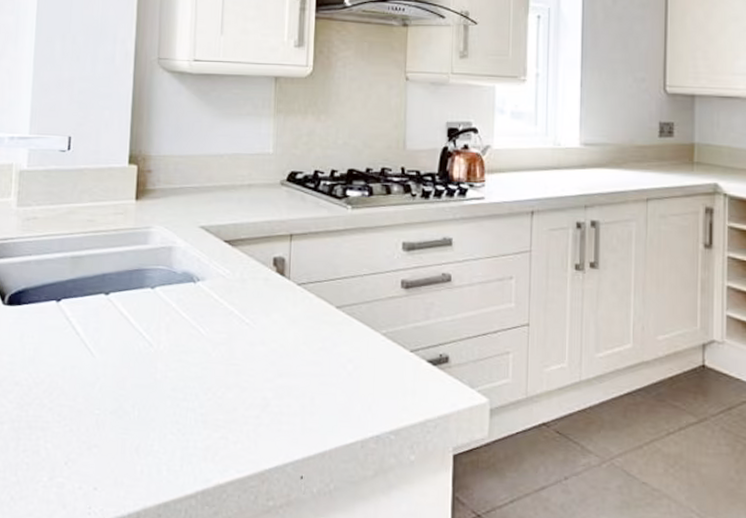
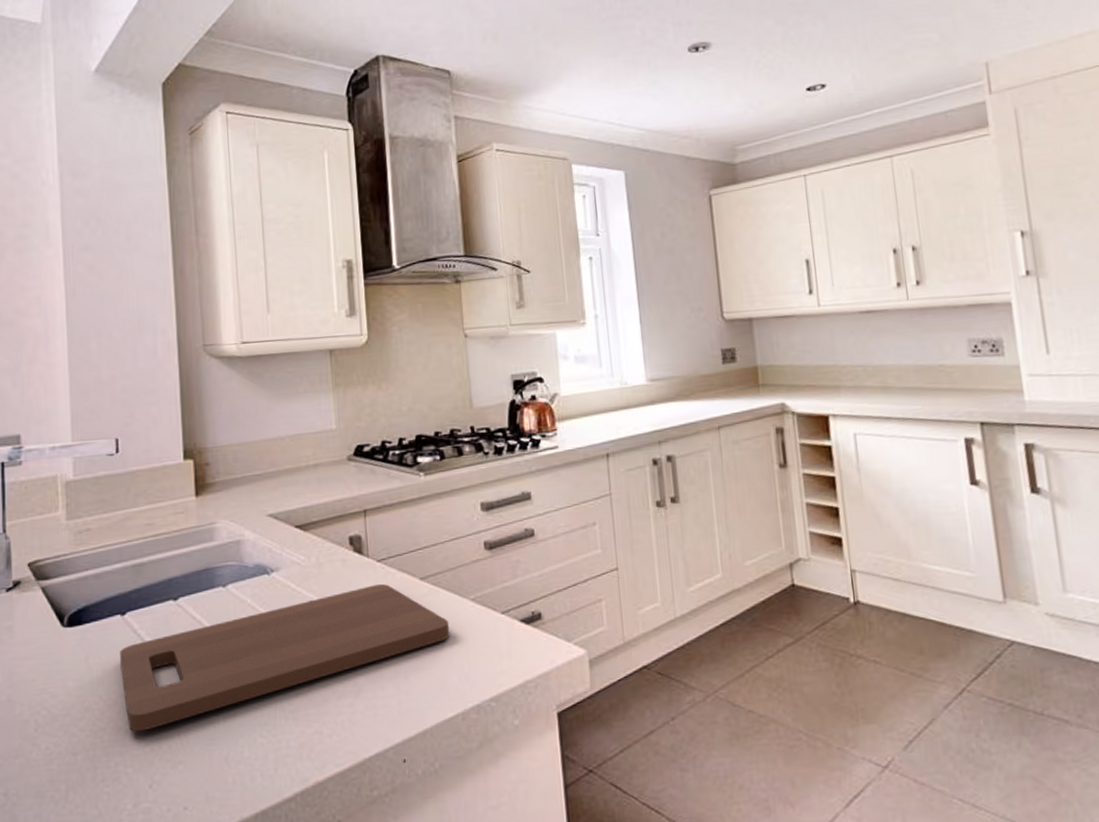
cutting board: none [50,307,359,412] -> present [120,584,450,732]

